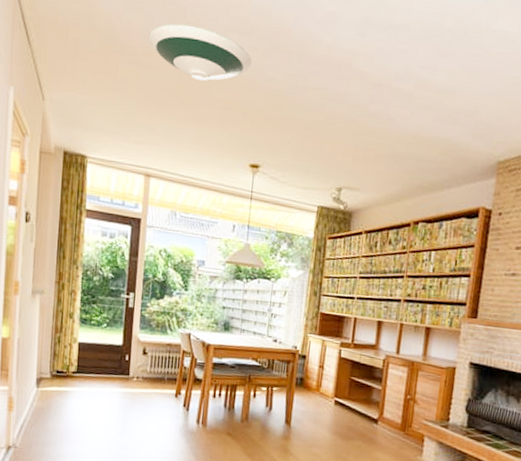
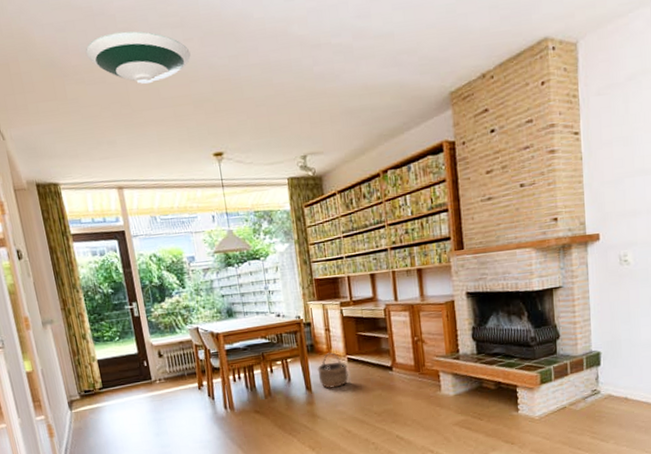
wicker basket: none [301,390,333,428] -> present [317,352,349,388]

